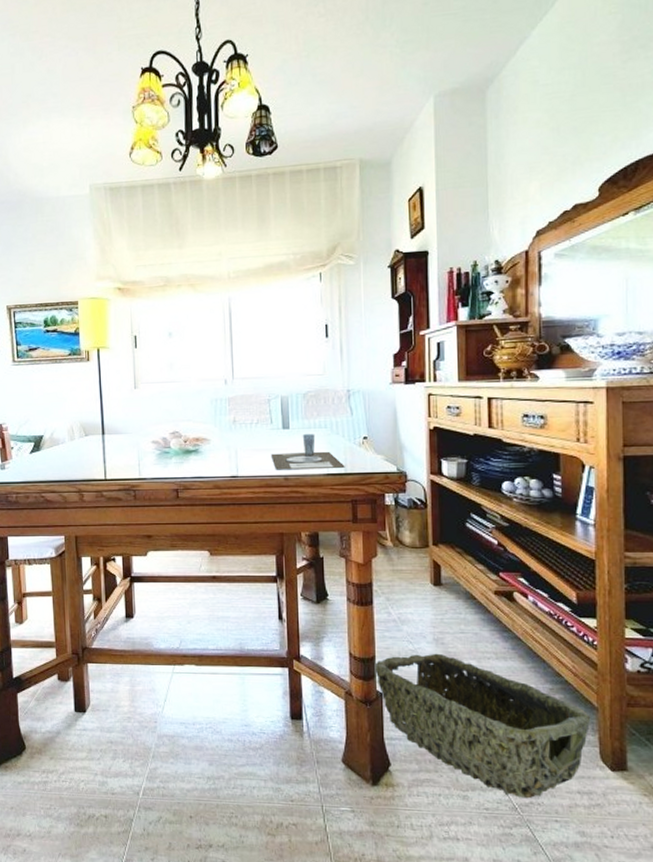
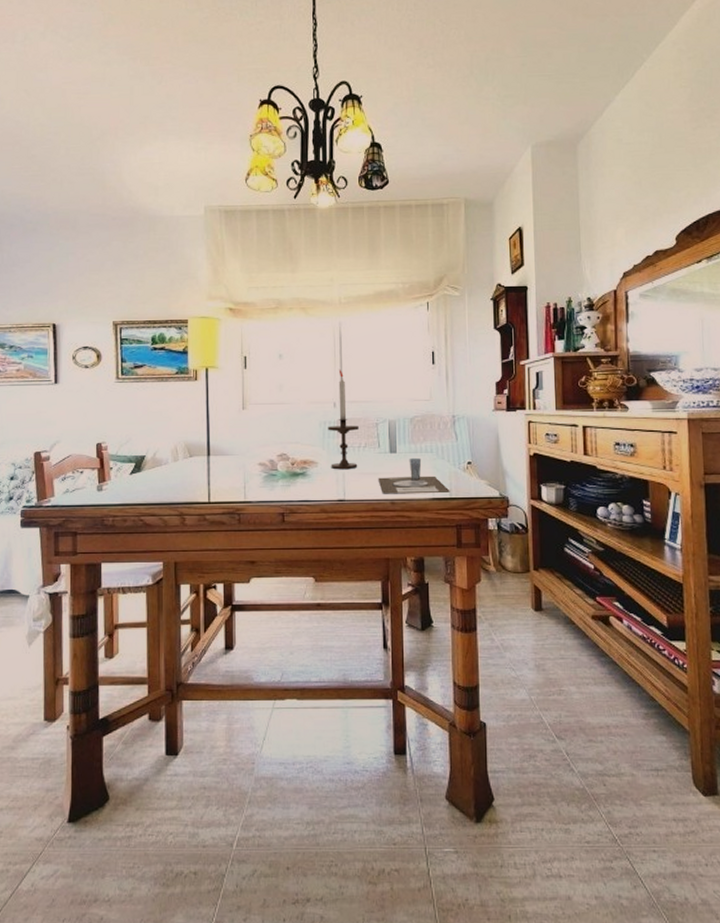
candlestick: none [219,345,250,447] -> present [327,369,359,470]
woven basket: present [374,653,591,799] -> none [478,680,684,829]

